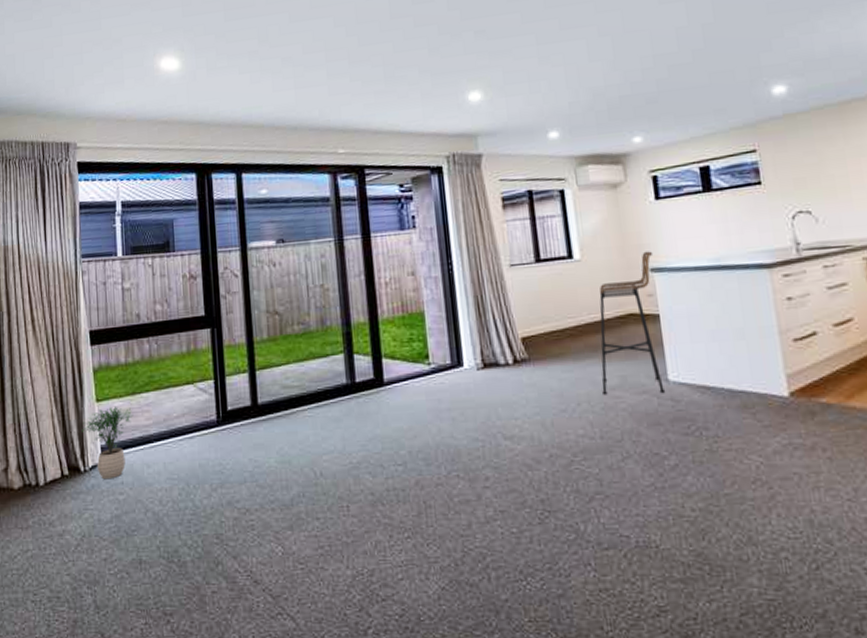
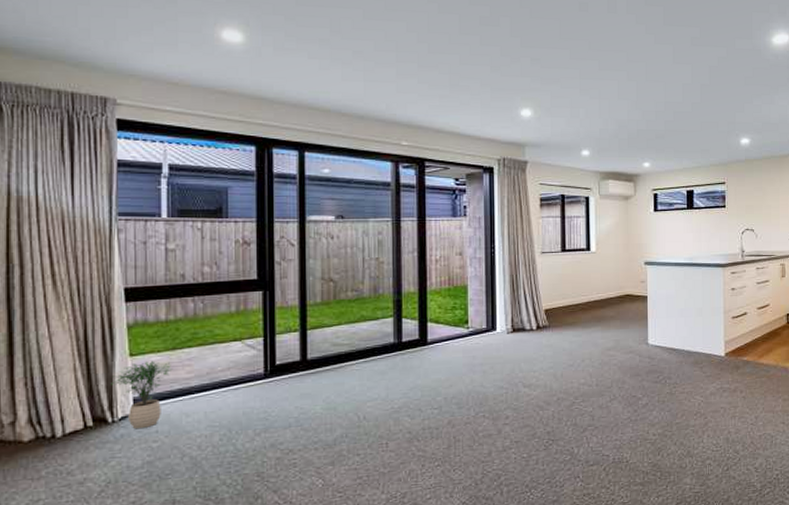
bar stool: present [599,251,666,396] -> none [601,249,648,354]

